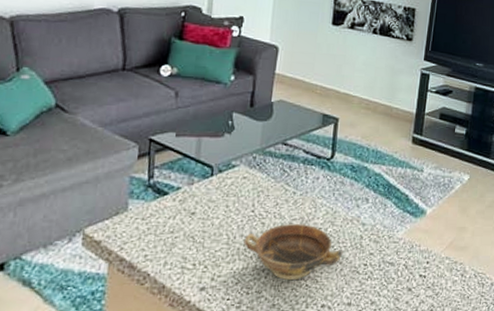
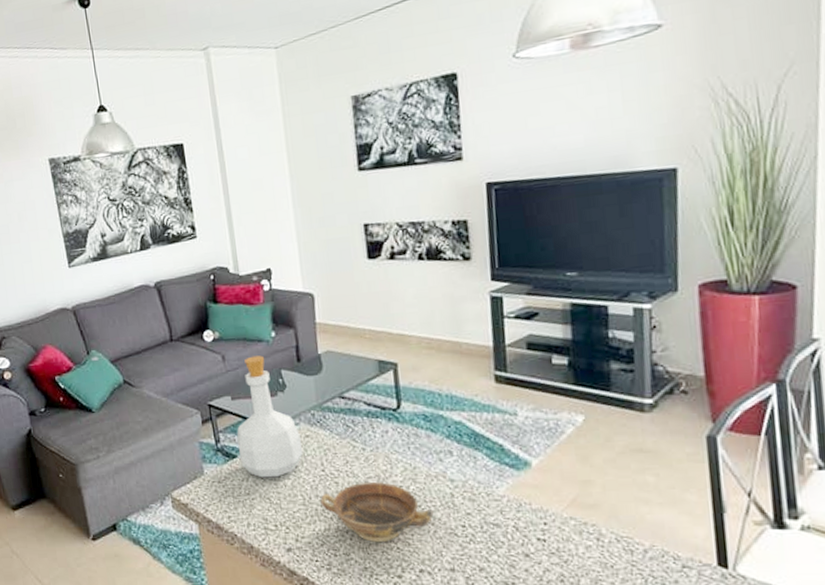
bottle: none [171,96,238,216] -> present [236,355,304,478]

